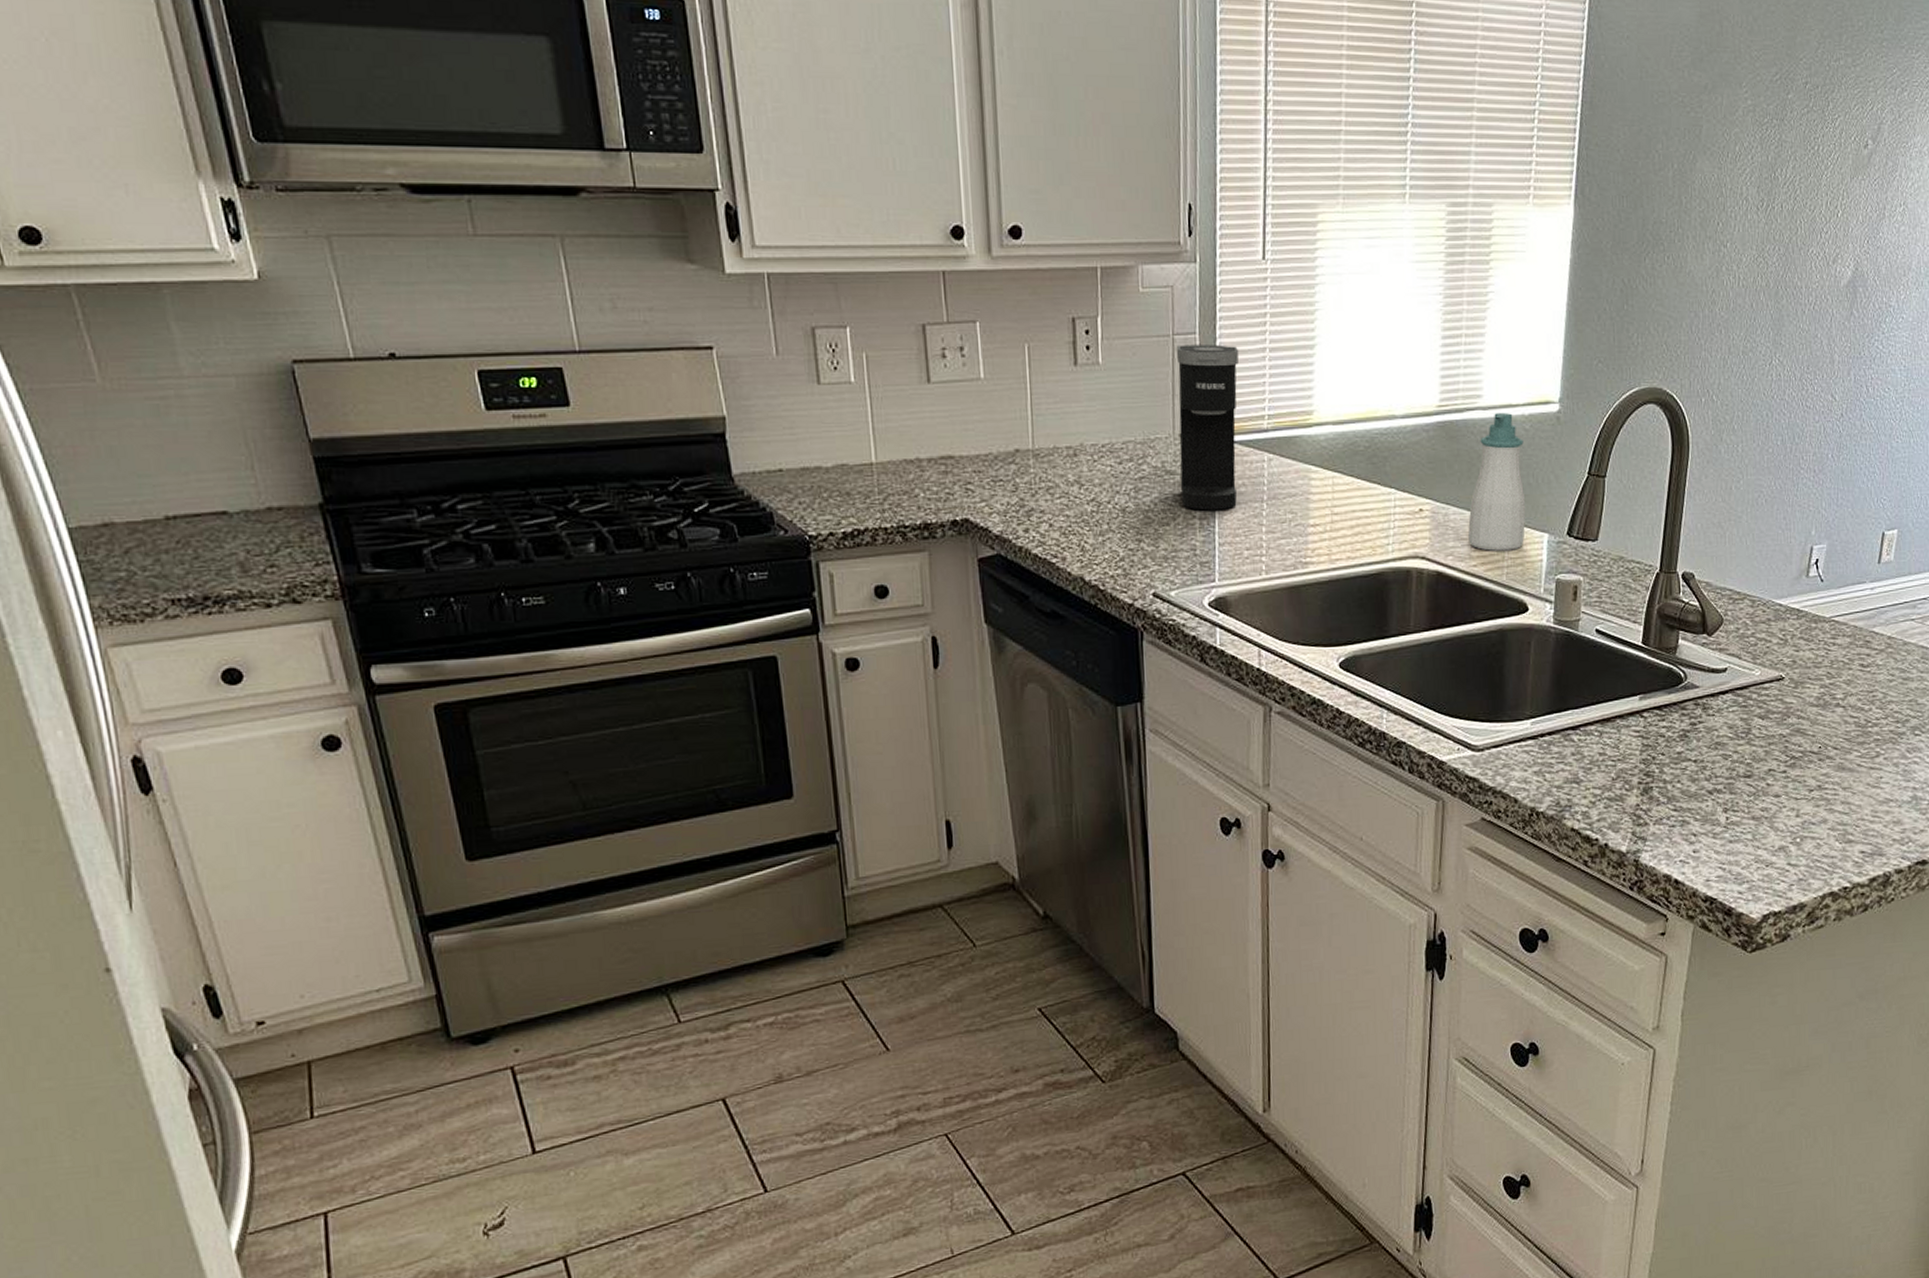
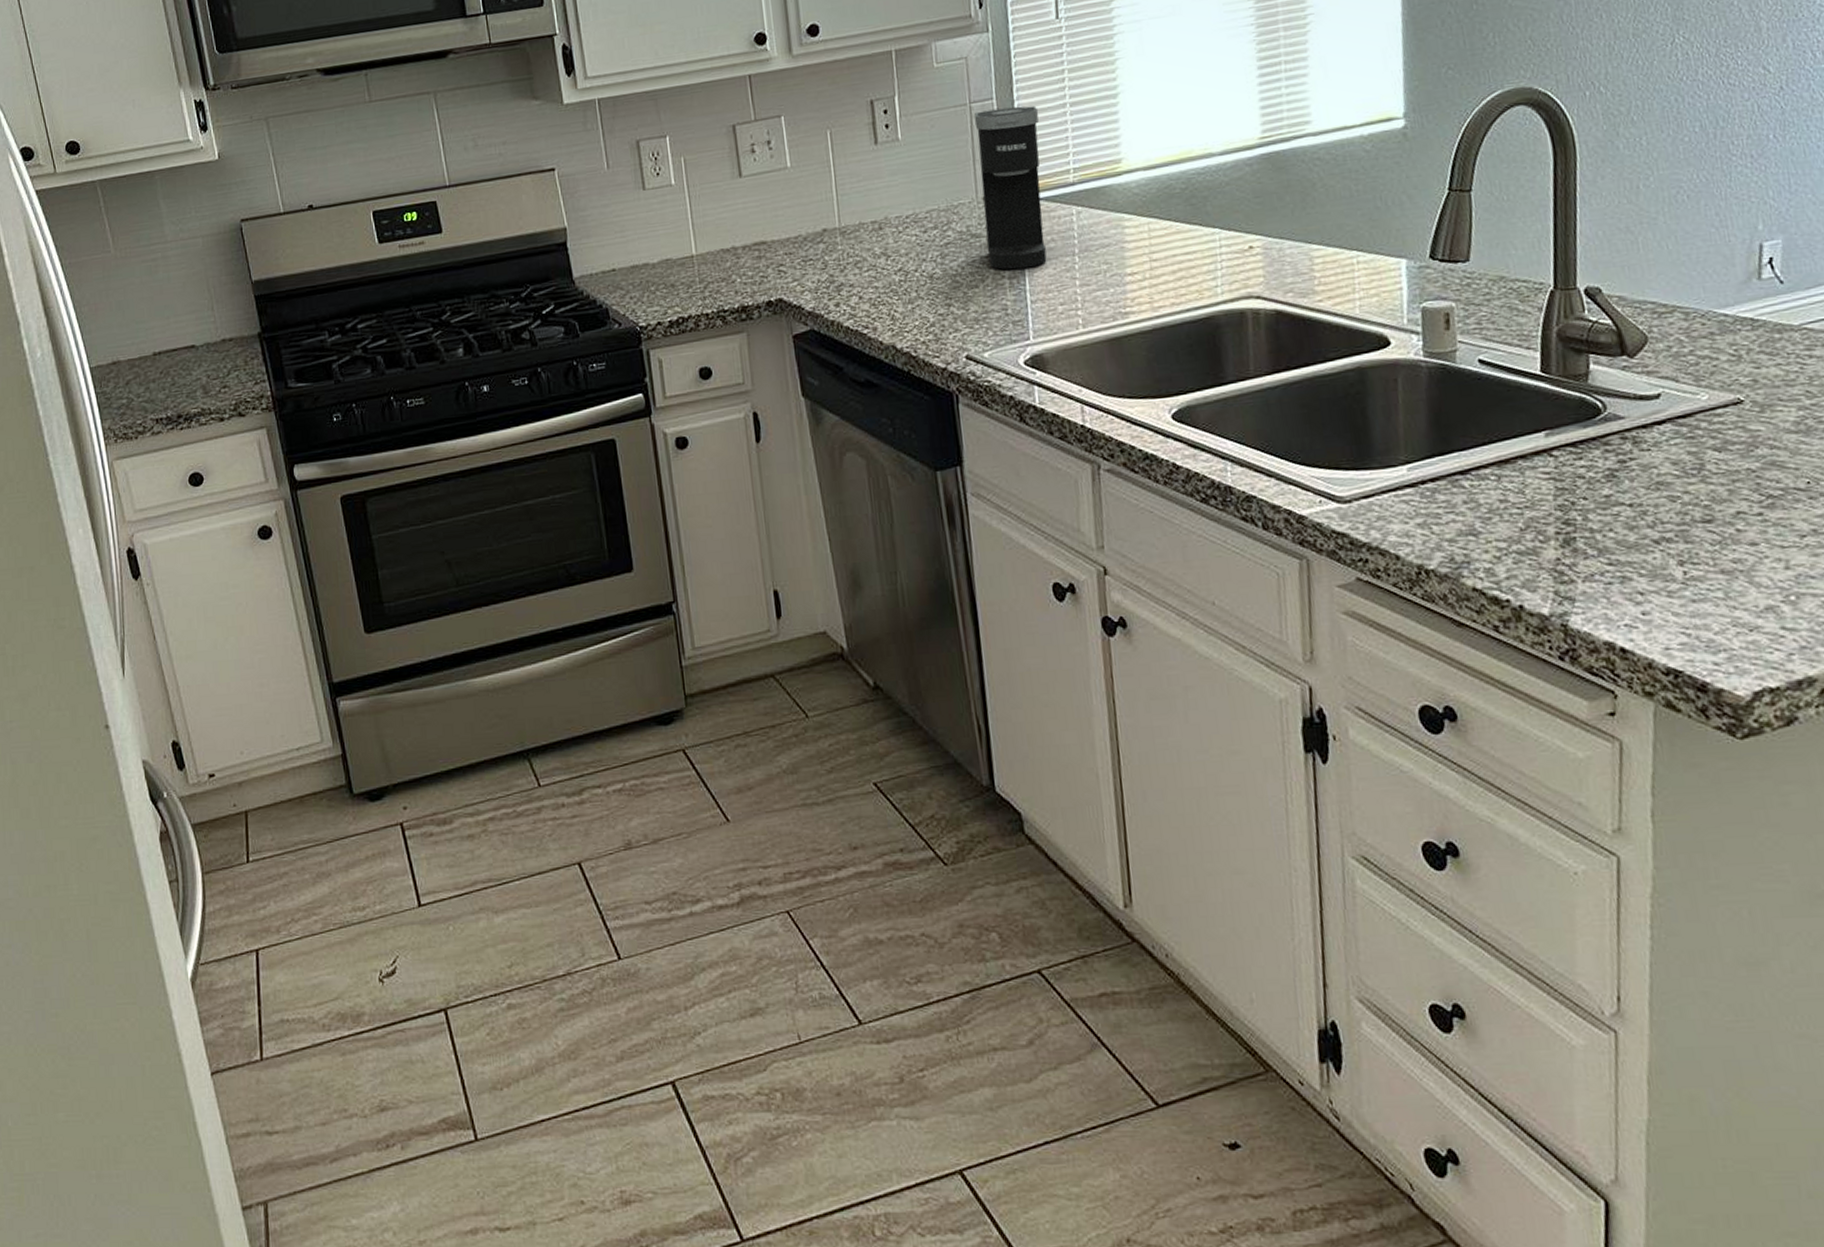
soap bottle: present [1467,413,1526,551] -> none [1307,135,1378,284]

